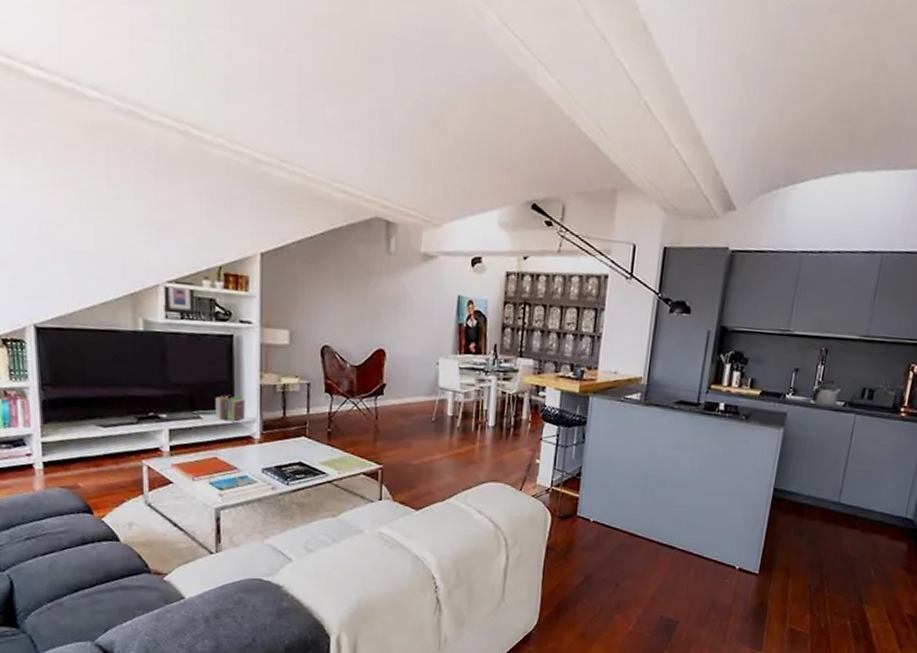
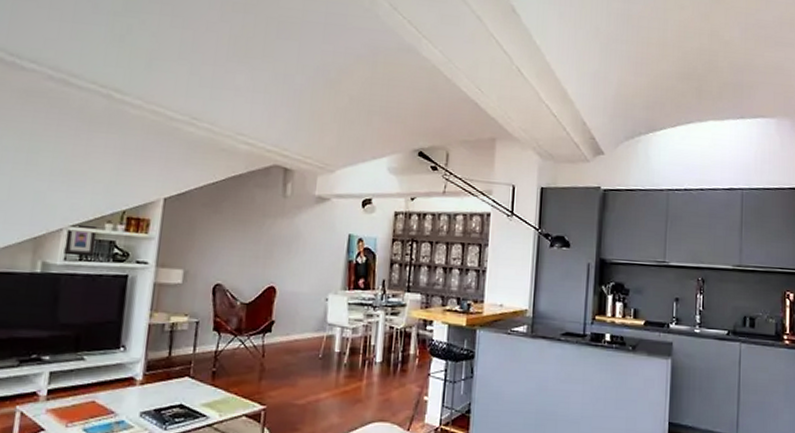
books: present [215,394,244,422] -> none [99,335,131,363]
kettle: present [811,379,842,406] -> none [695,308,723,335]

